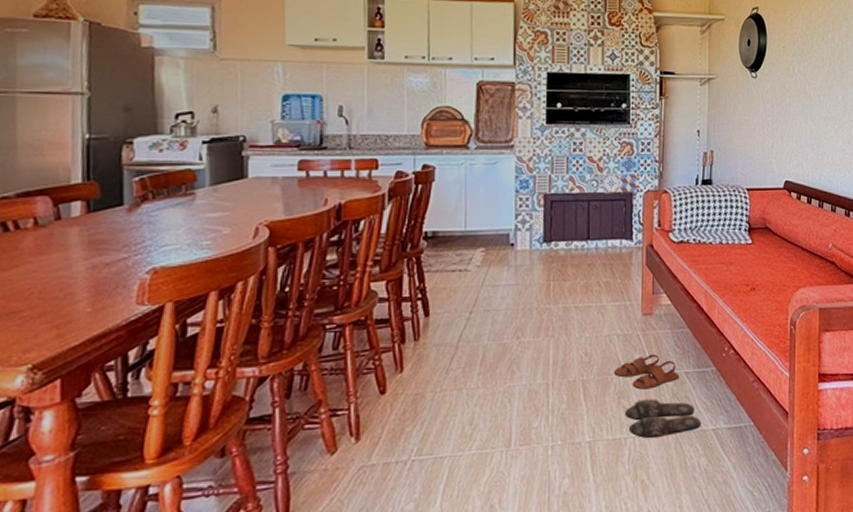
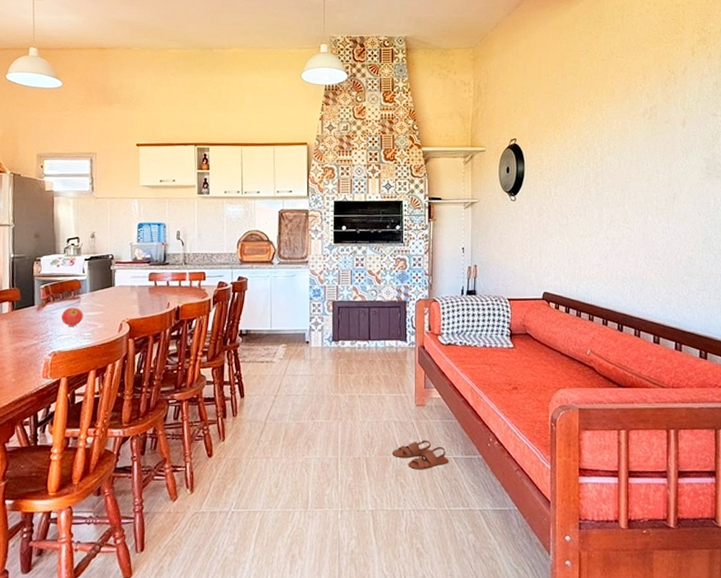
fruit: none [165,207,200,232] -> present [61,307,83,326]
slippers: present [626,399,701,438] -> none [403,478,469,512]

